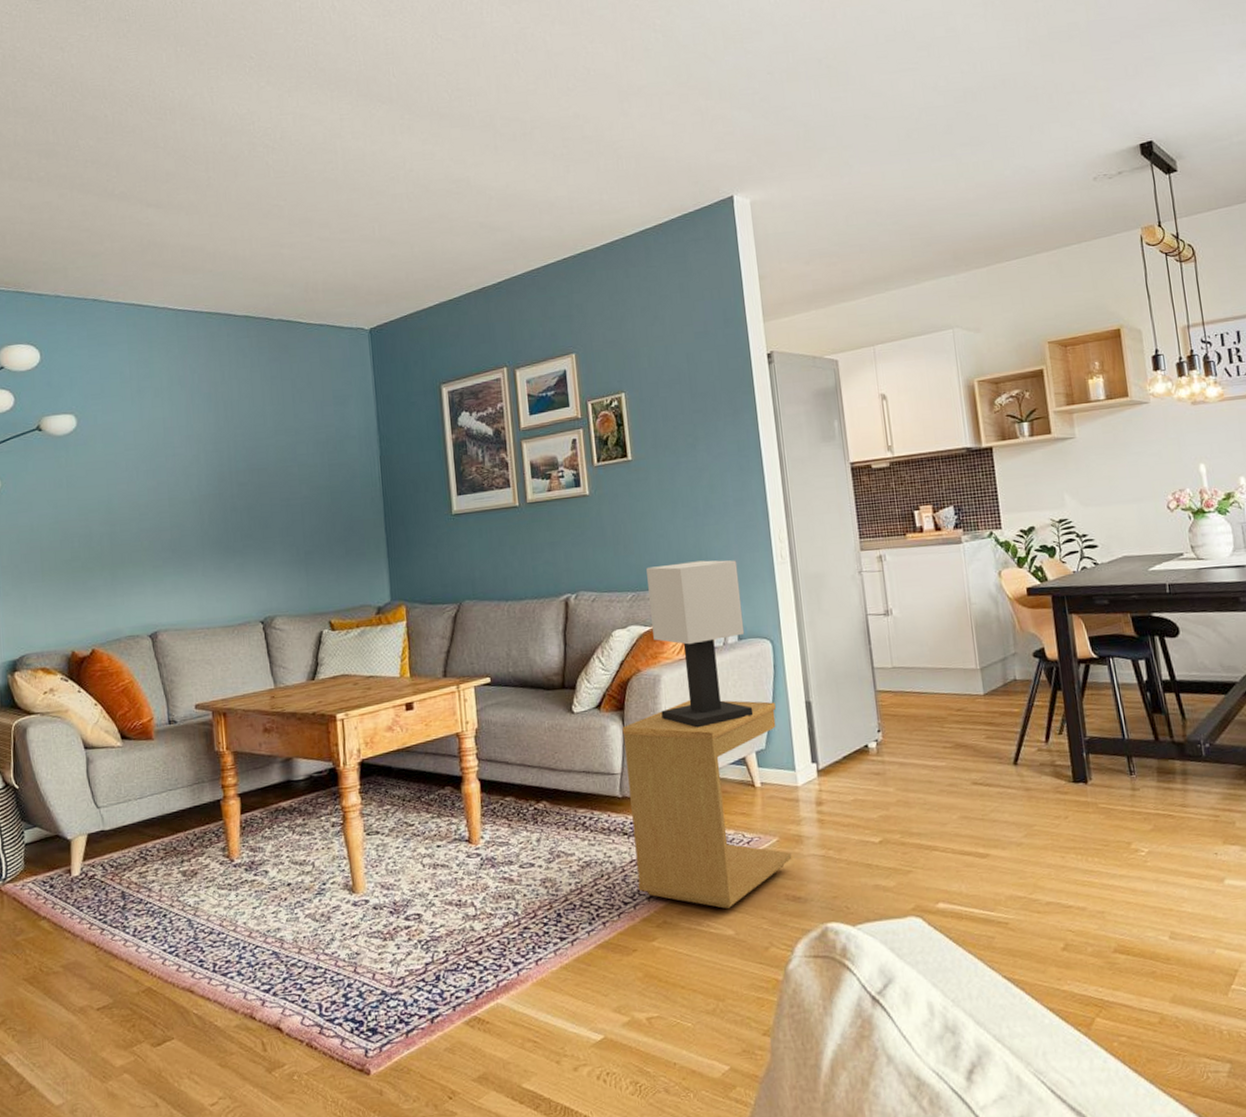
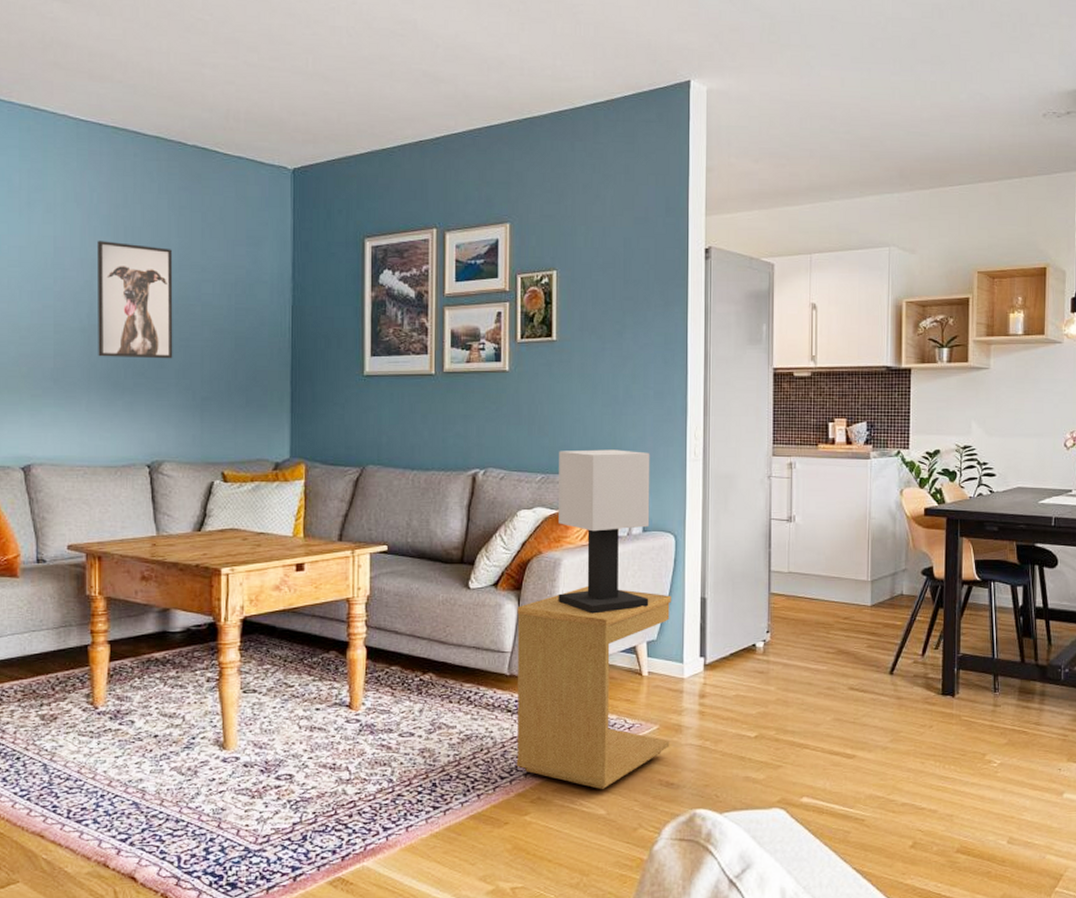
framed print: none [200,416,276,524] -> present [96,241,173,359]

